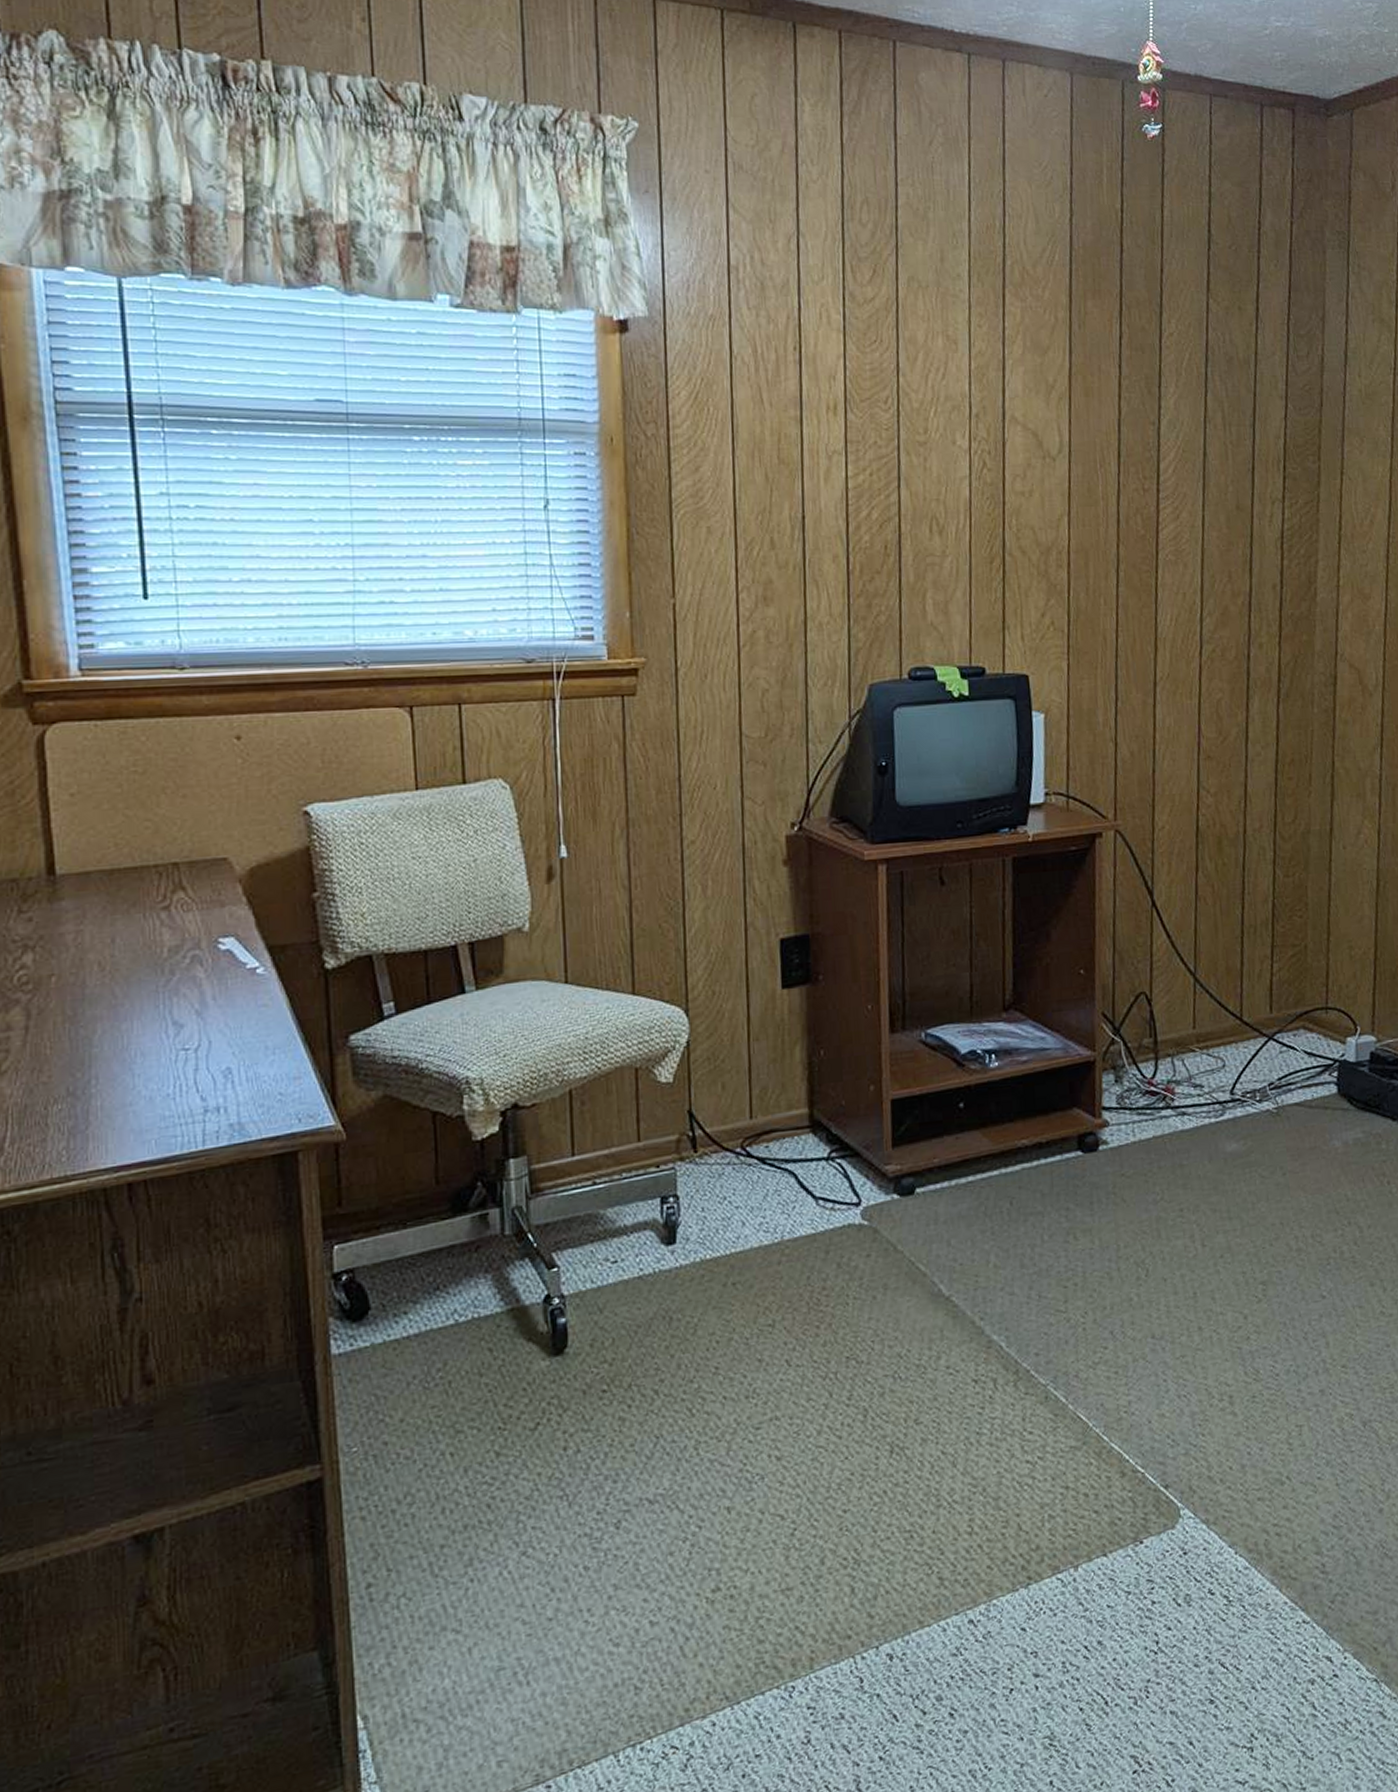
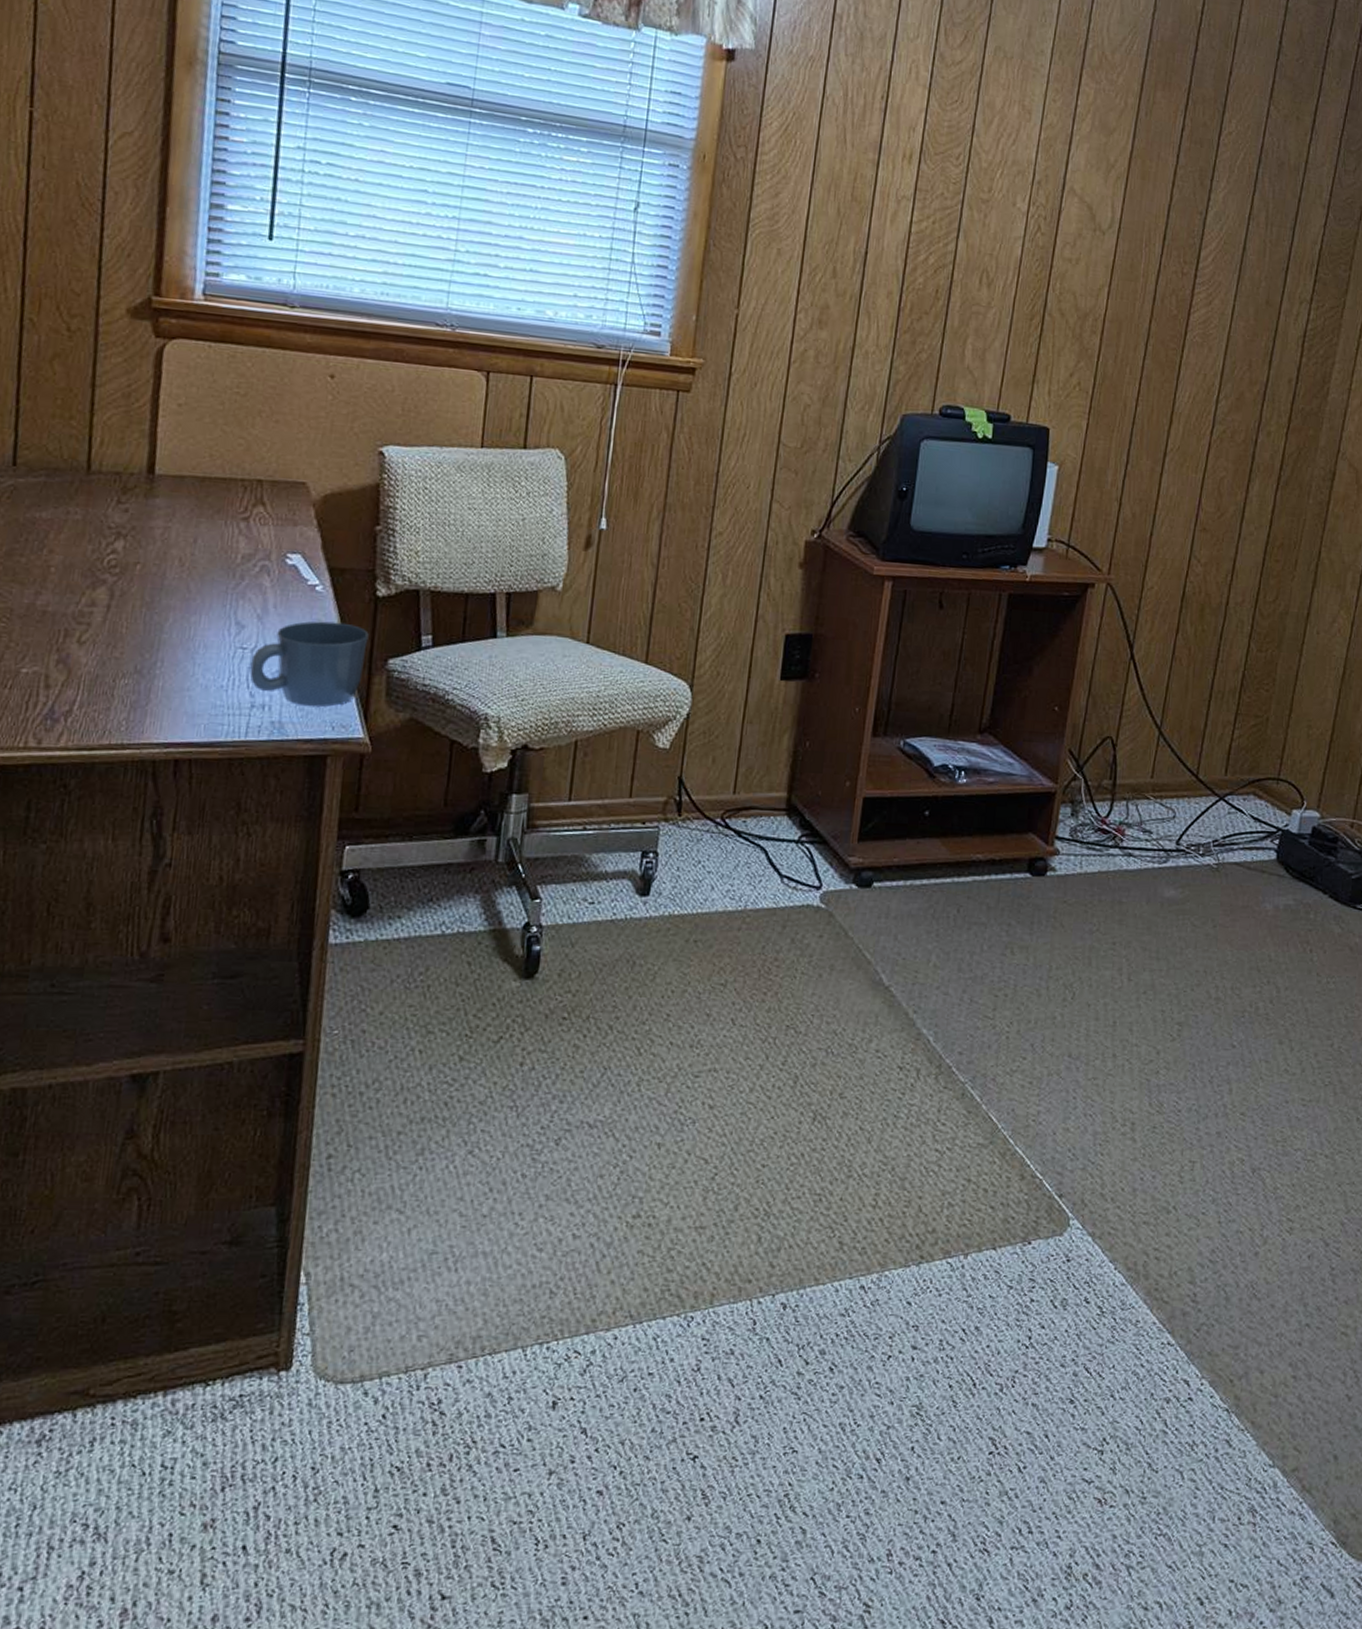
mug: none [196,1003,324,1102] -> present [249,621,369,708]

